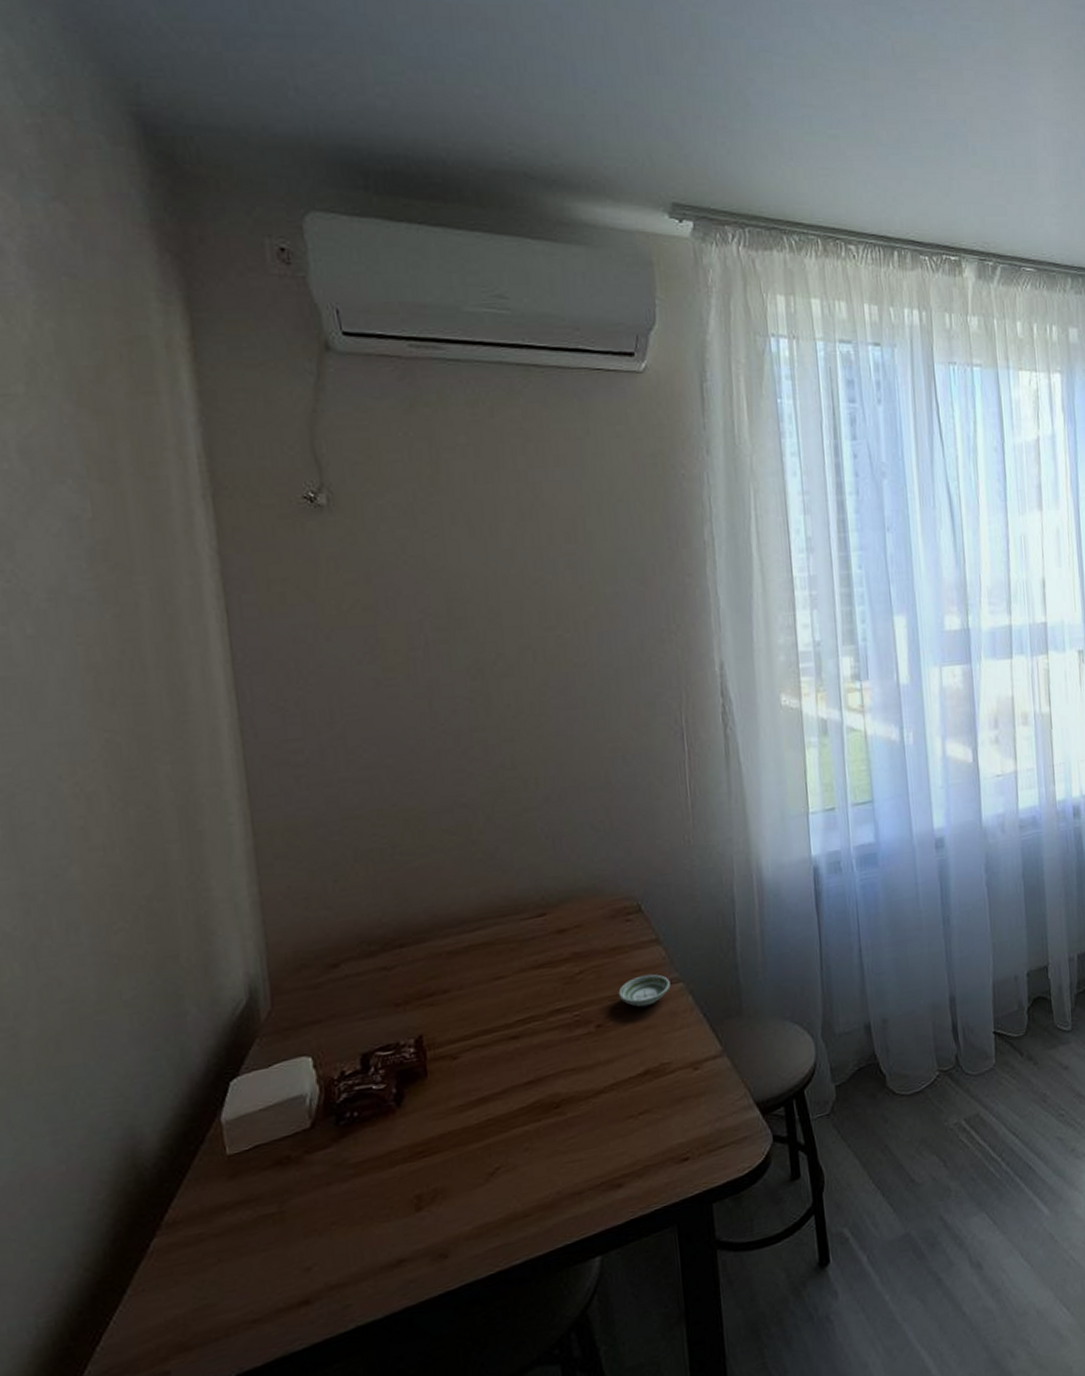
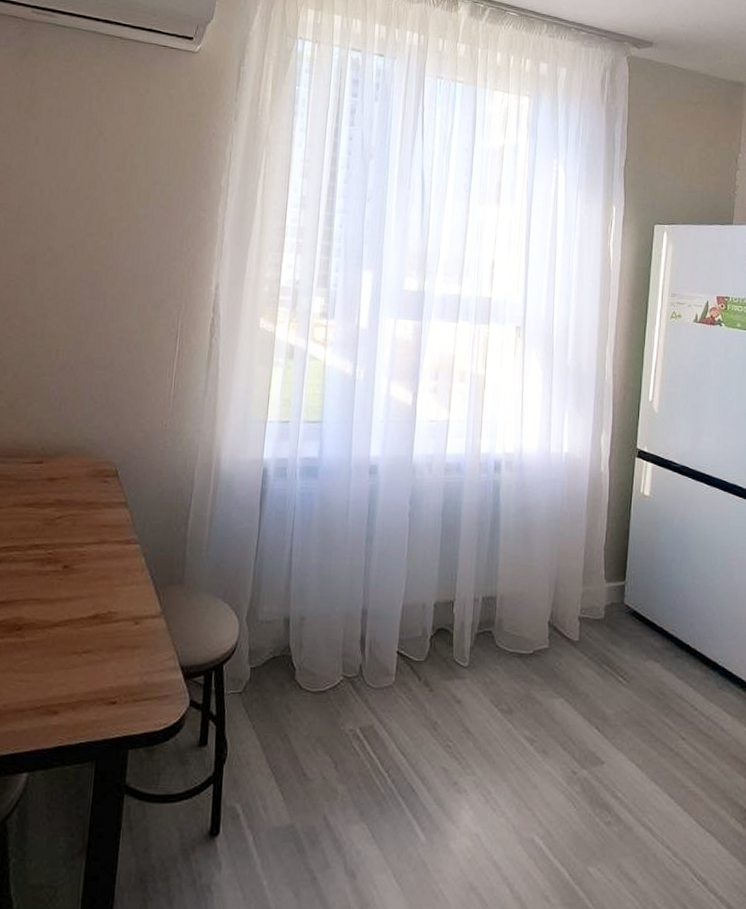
saucer: present [618,974,670,1007] -> none [86,531,129,559]

